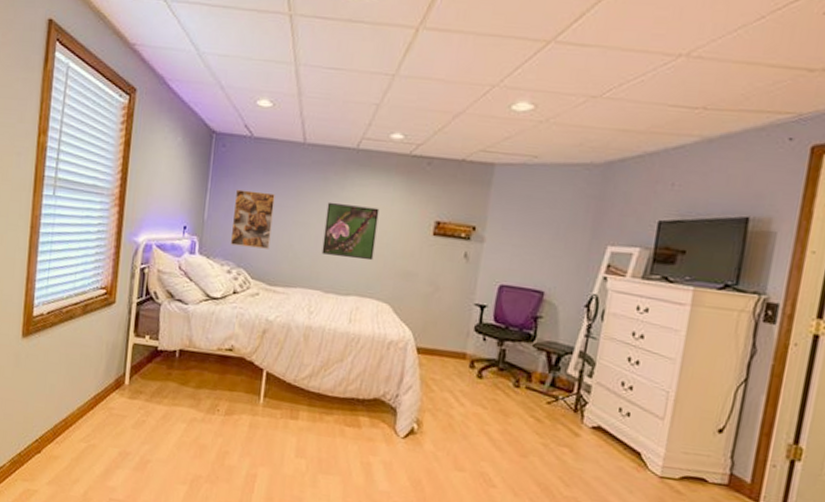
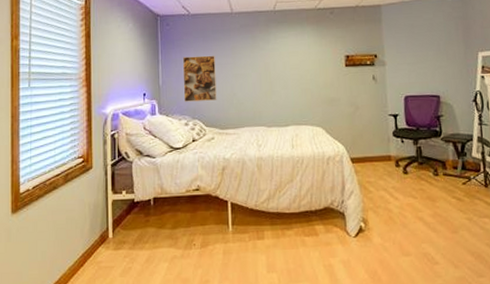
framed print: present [321,202,380,261] -> none [258,53,302,96]

